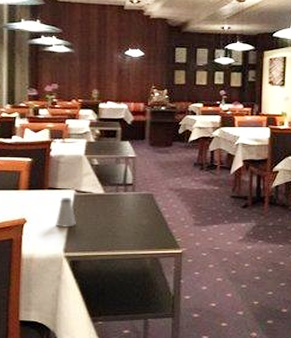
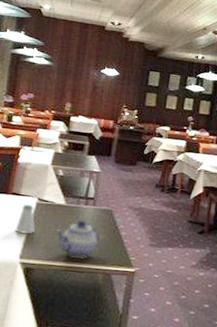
teapot: none [97,206,146,247] -> present [56,219,102,259]

